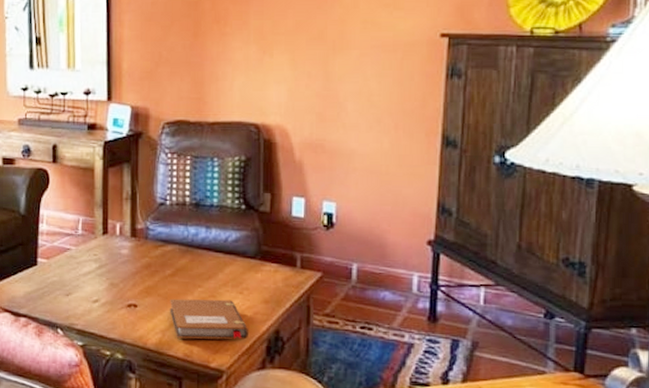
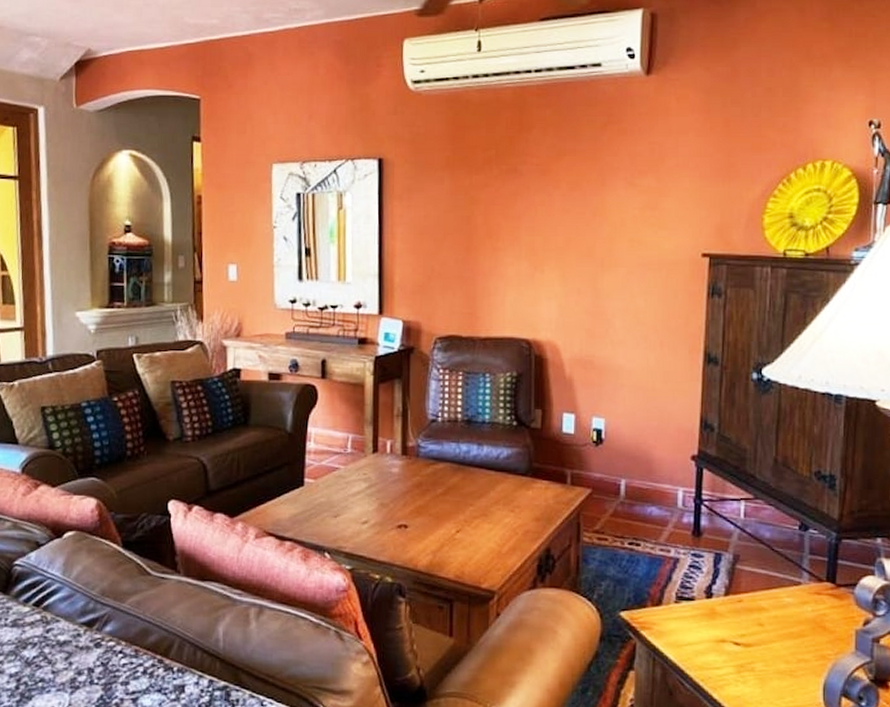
notebook: present [170,298,249,340] -> none [441,518,521,560]

